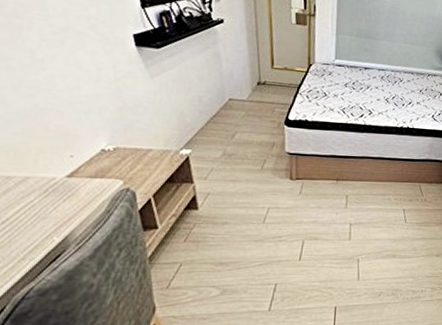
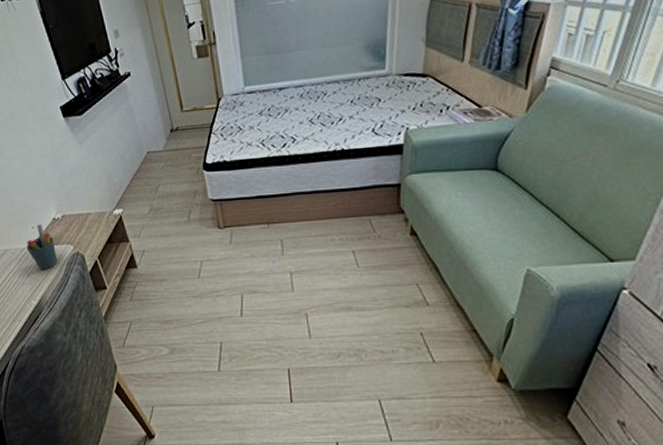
pen holder: none [57,153,100,204] -> present [26,223,58,270]

